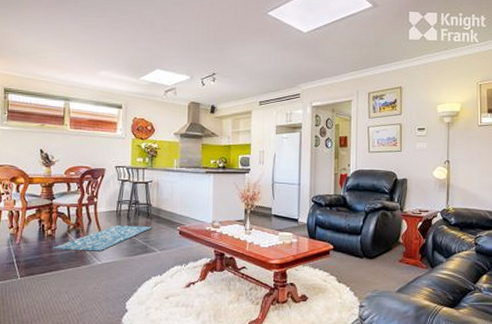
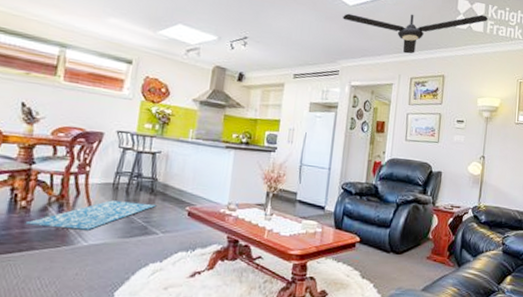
ceiling fan: none [299,24,441,71] -> present [343,13,488,54]

